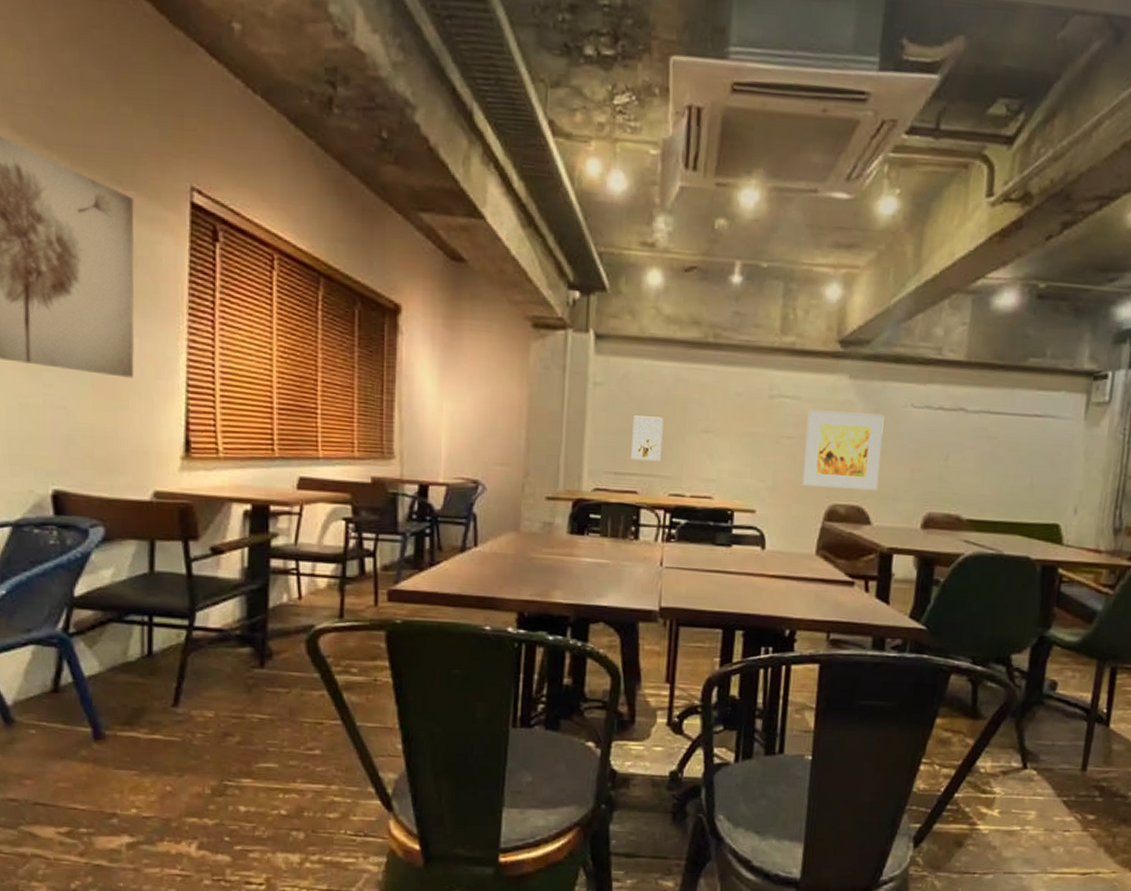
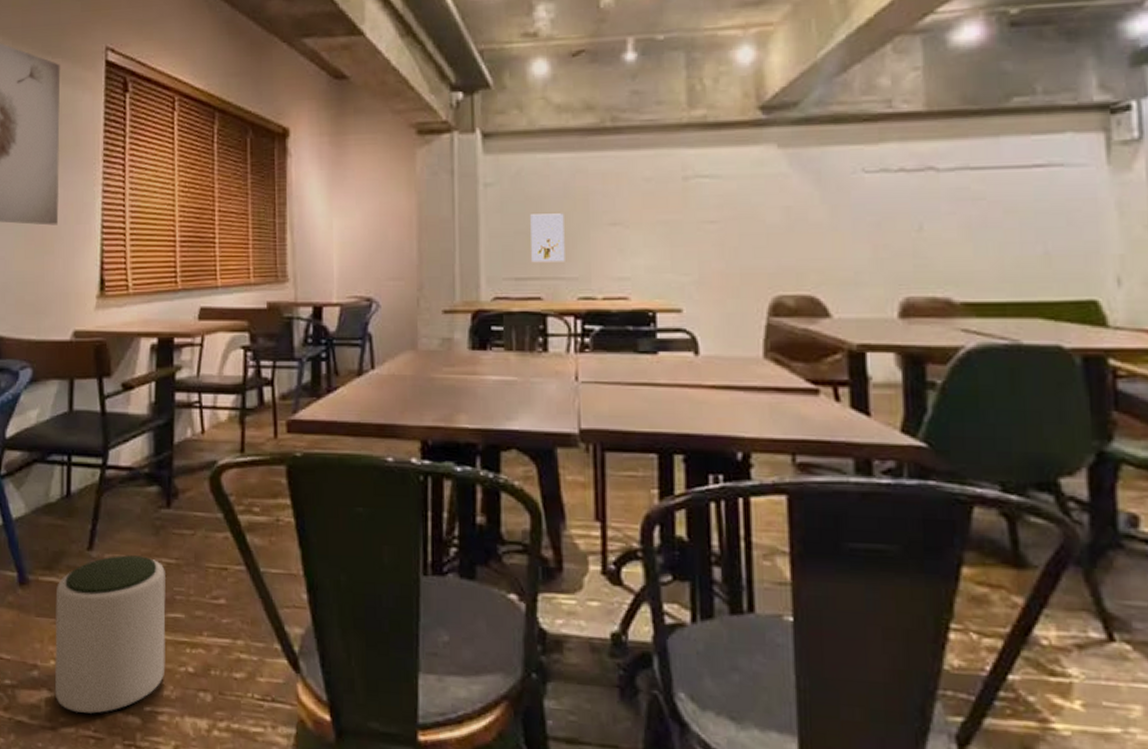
plant pot: none [136,711,258,855] -> present [55,555,166,714]
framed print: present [802,410,884,490] -> none [732,185,834,276]

